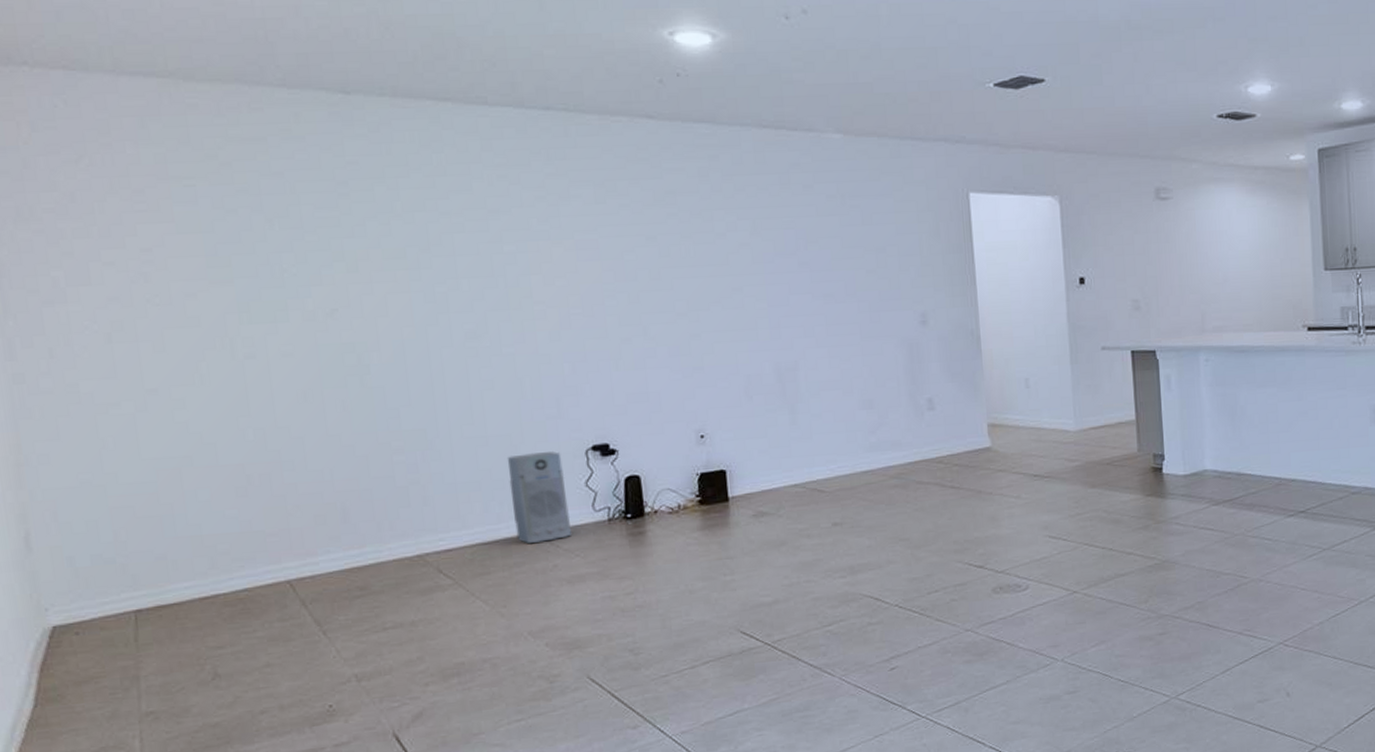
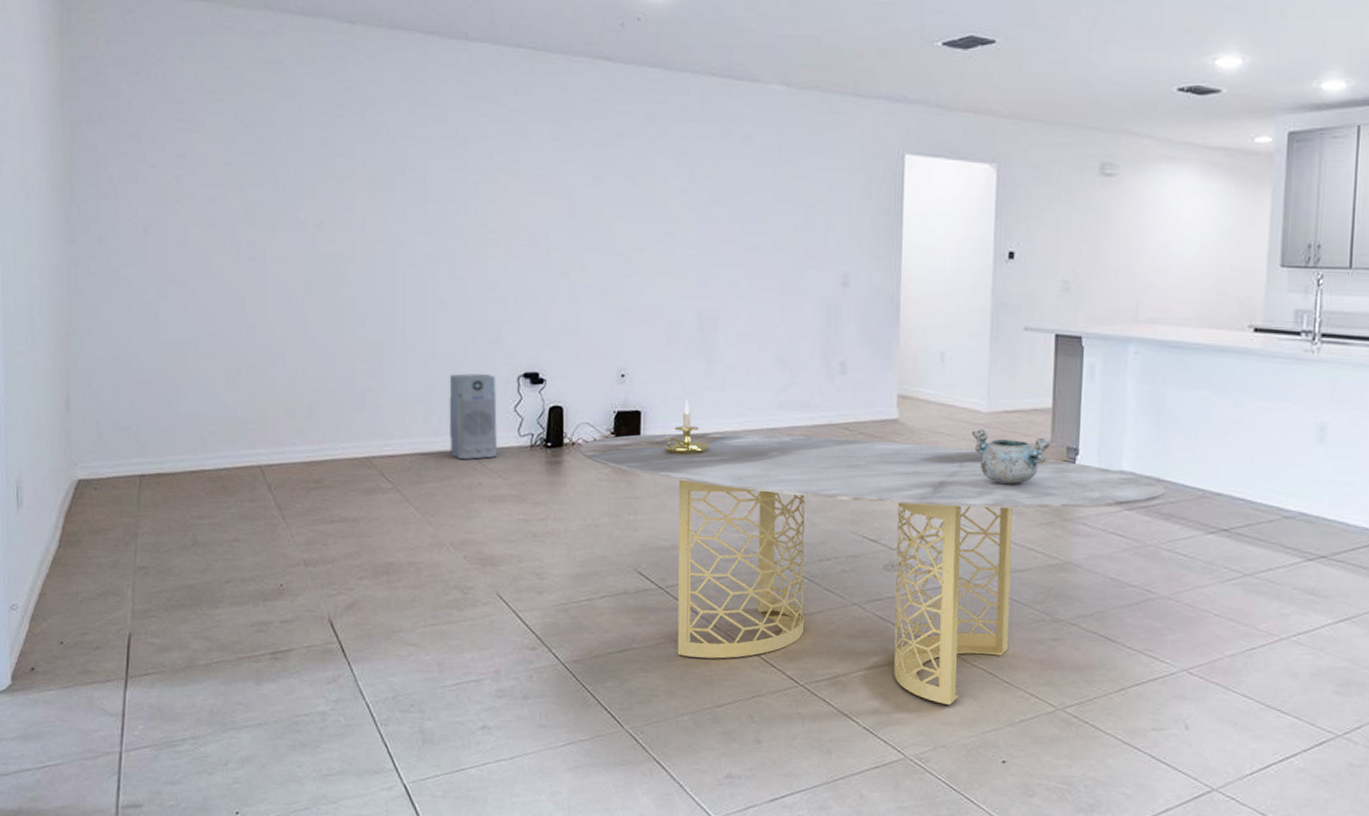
dining table: none [663,467,1247,712] -> present [580,433,1166,706]
candle holder: none [754,453,804,510] -> present [663,399,711,455]
decorative bowl: none [1062,447,1139,497] -> present [971,429,1051,485]

